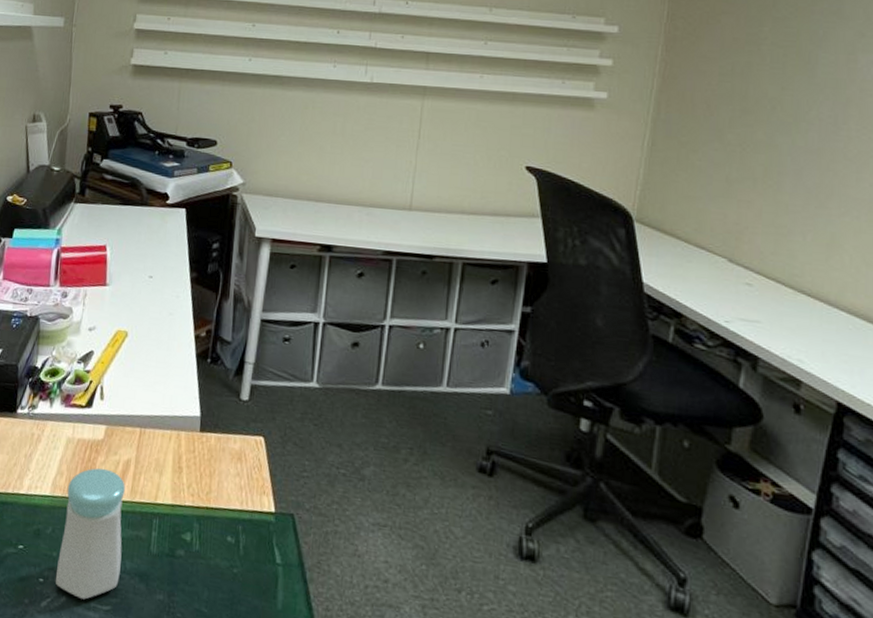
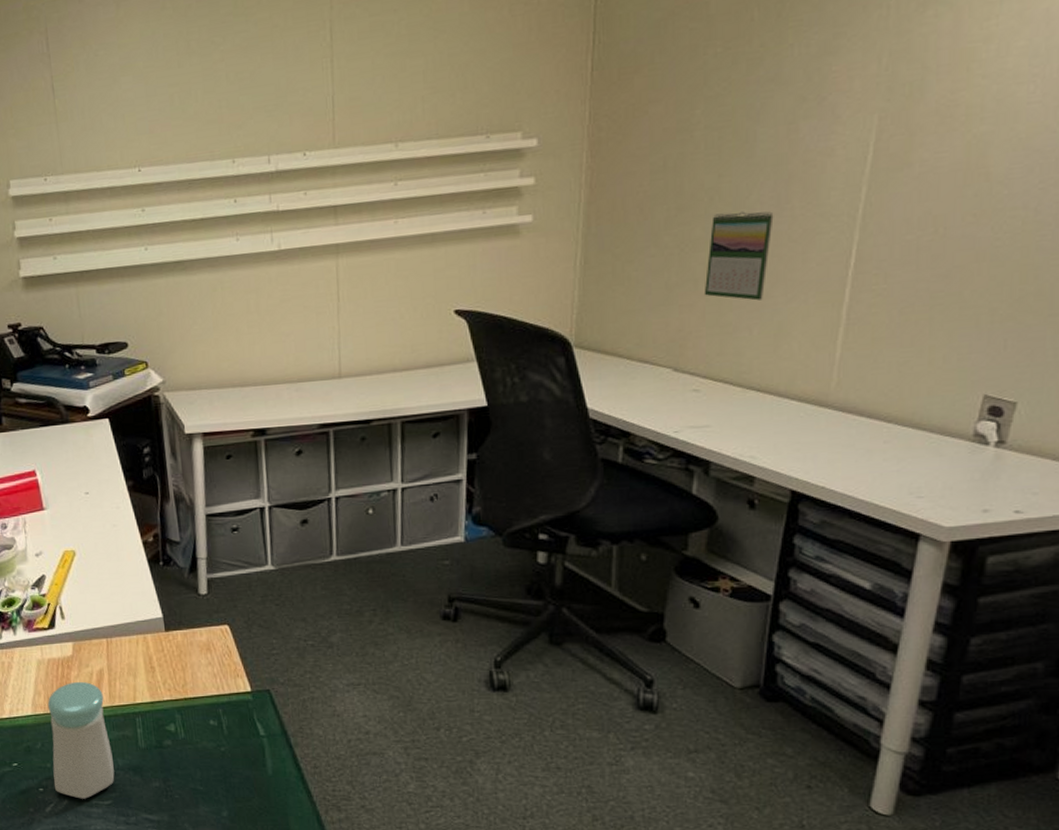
calendar: none [762,122,831,209] -> present [704,211,774,301]

